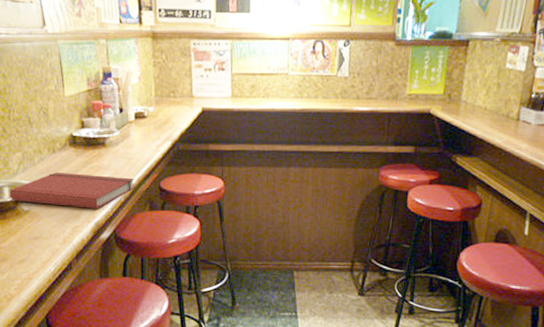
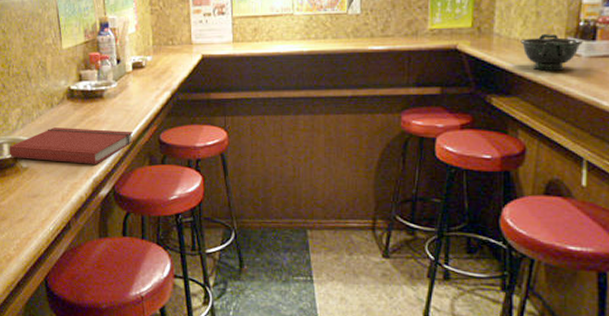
bowl: none [483,103,533,136] -> present [520,33,583,71]

